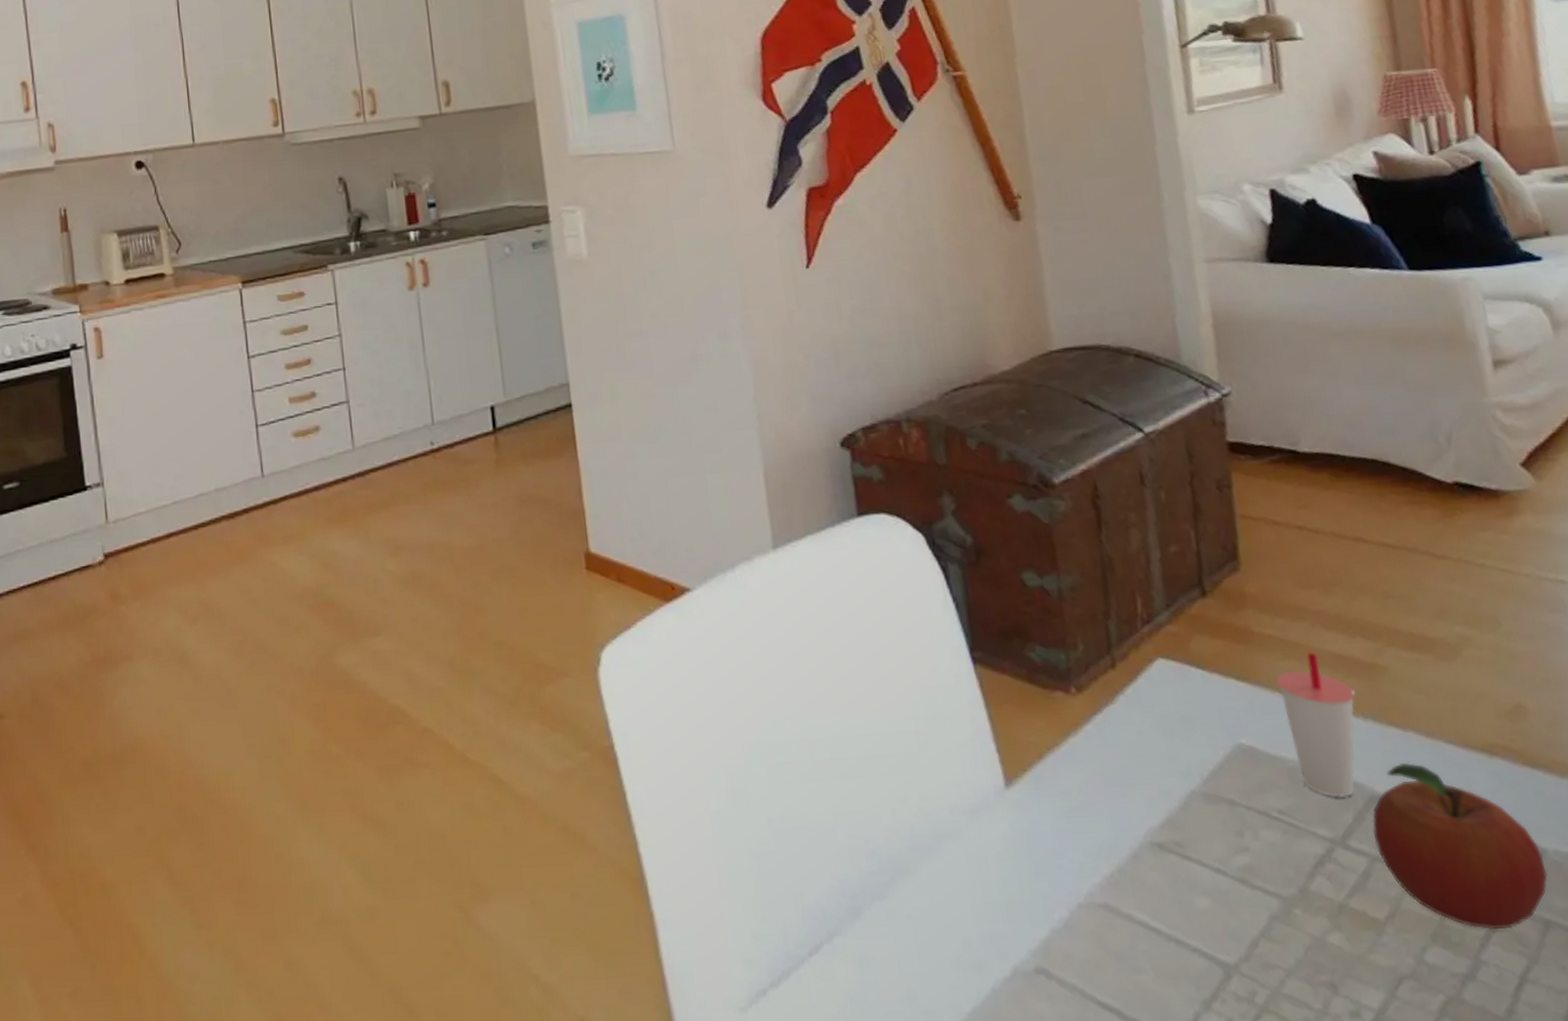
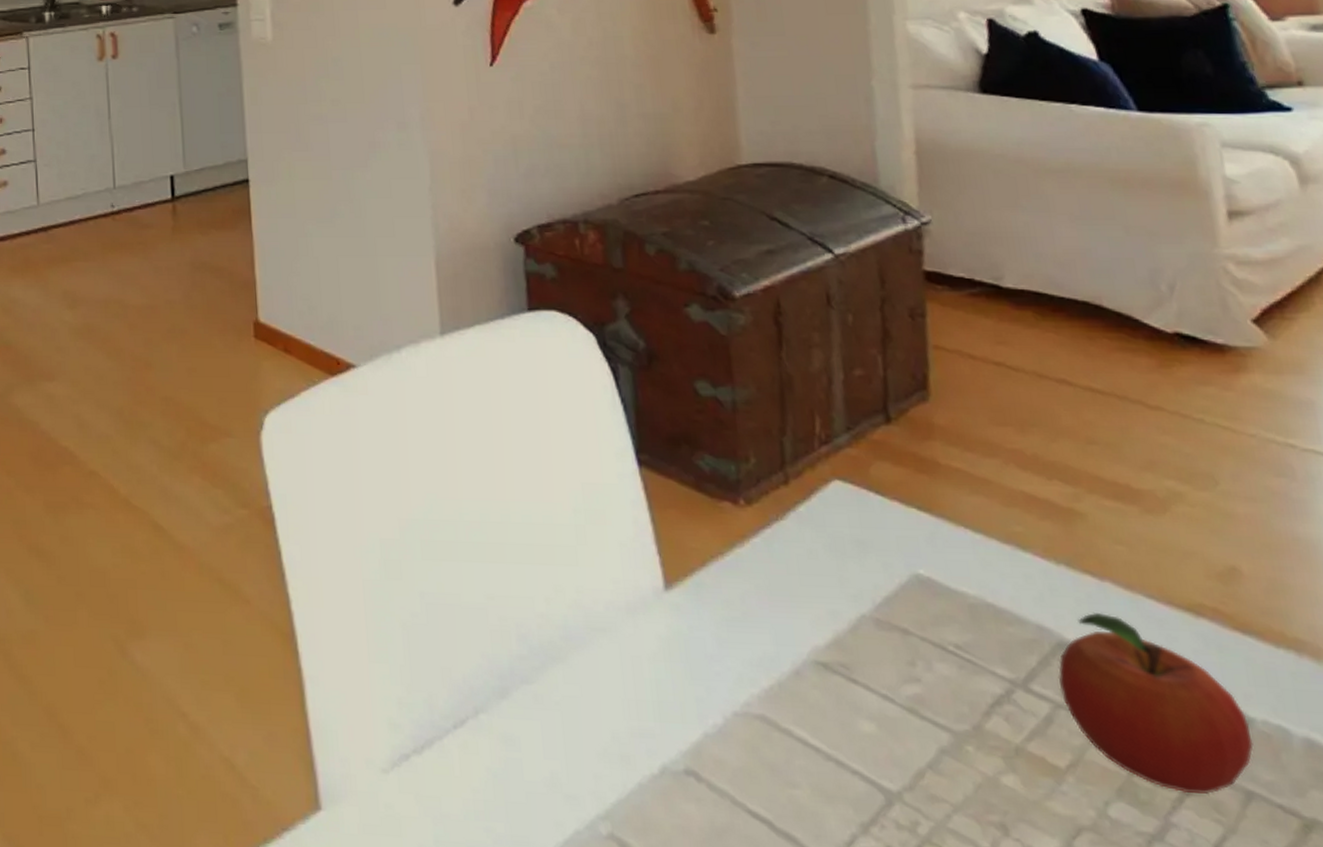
cup: present [1276,652,1355,798] -> none [961,491,1048,640]

